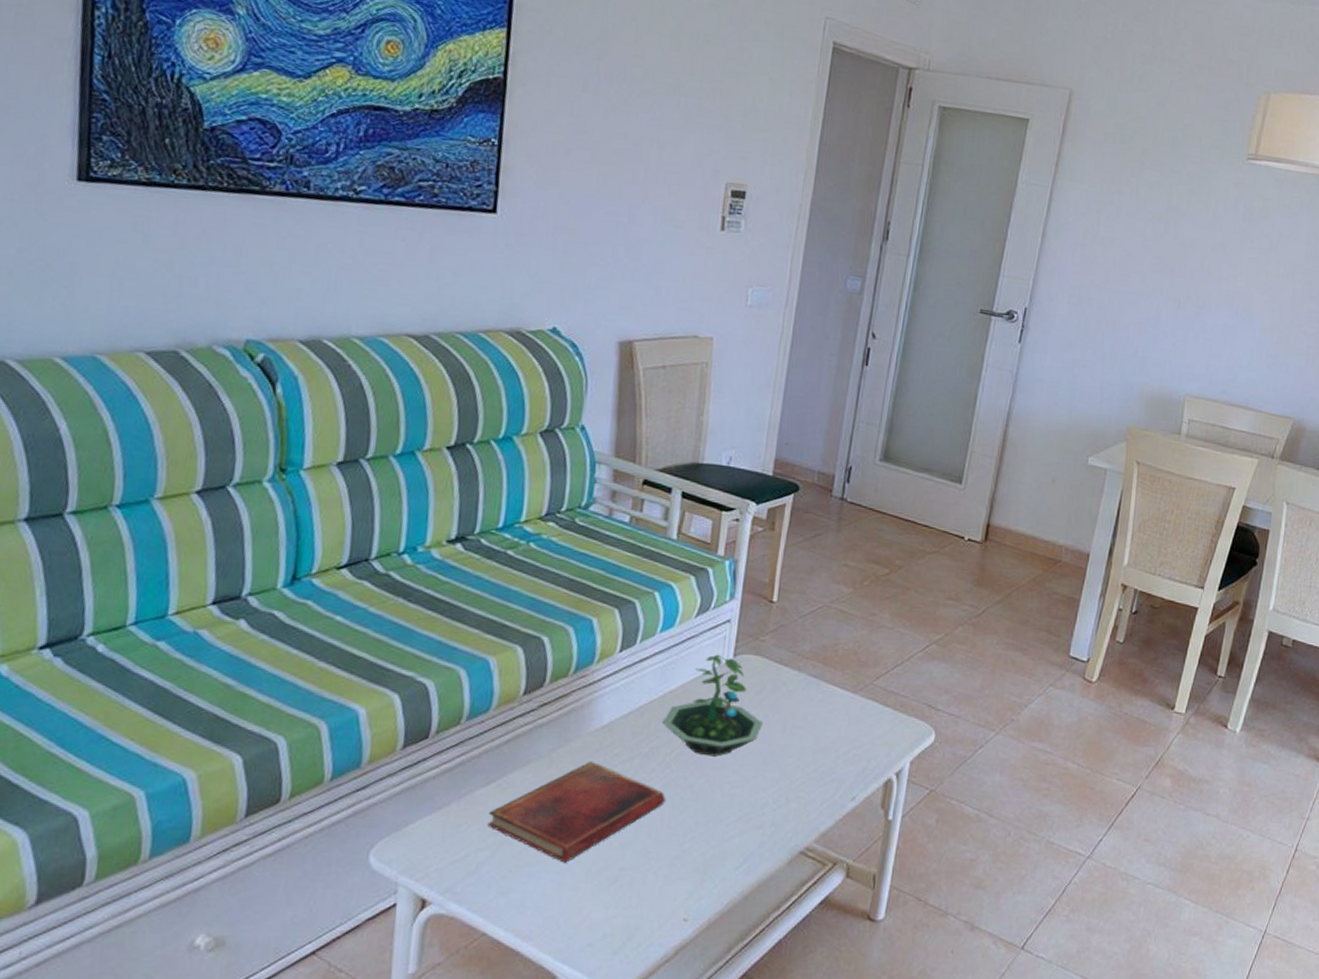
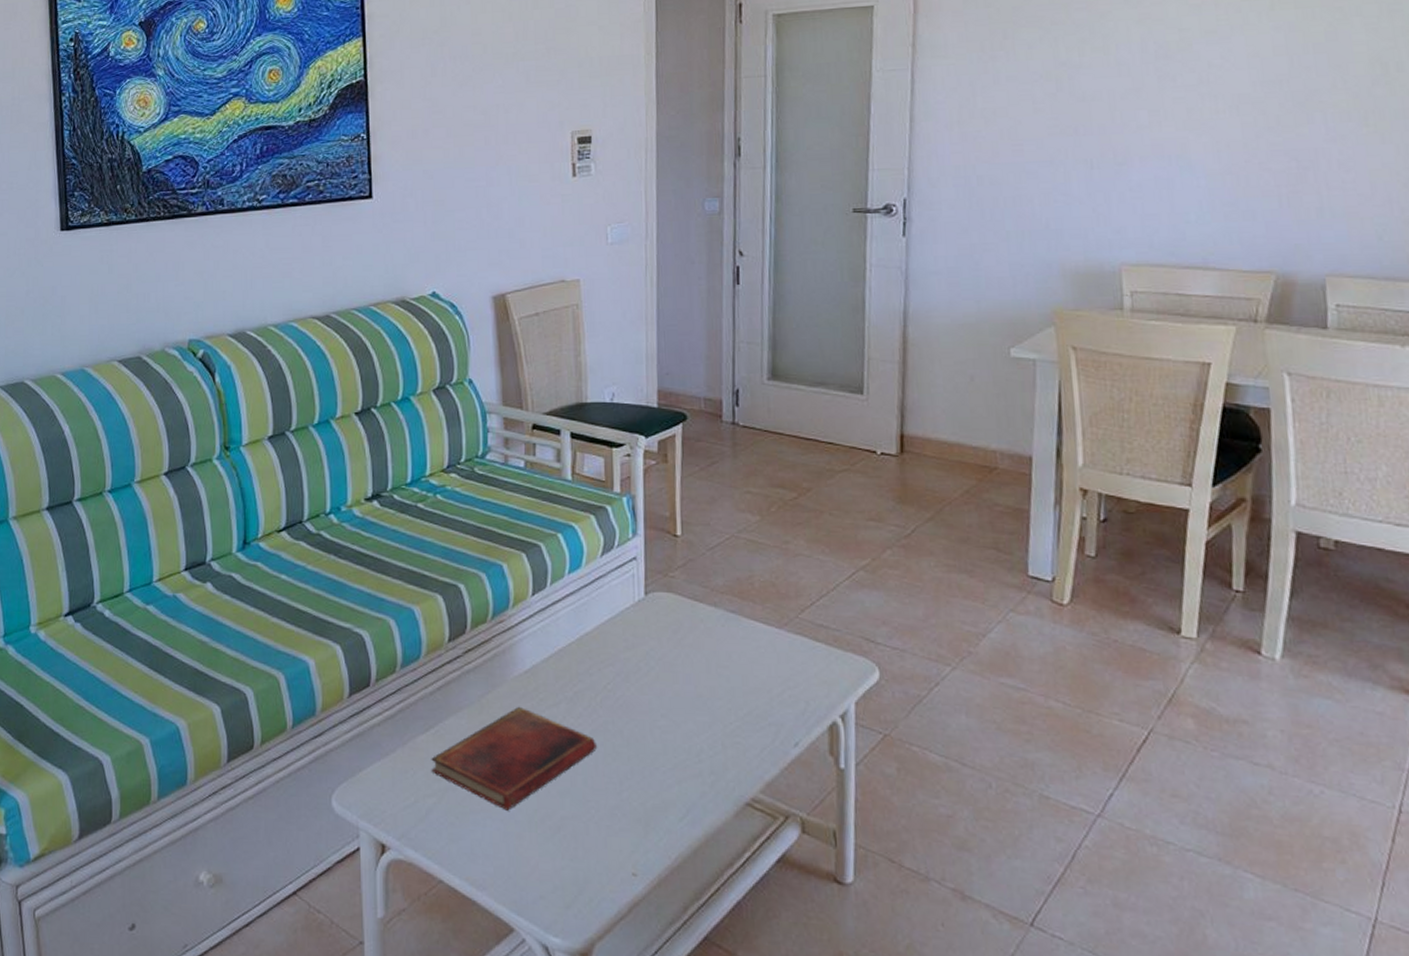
terrarium: present [662,654,763,757] -> none [582,593,685,700]

